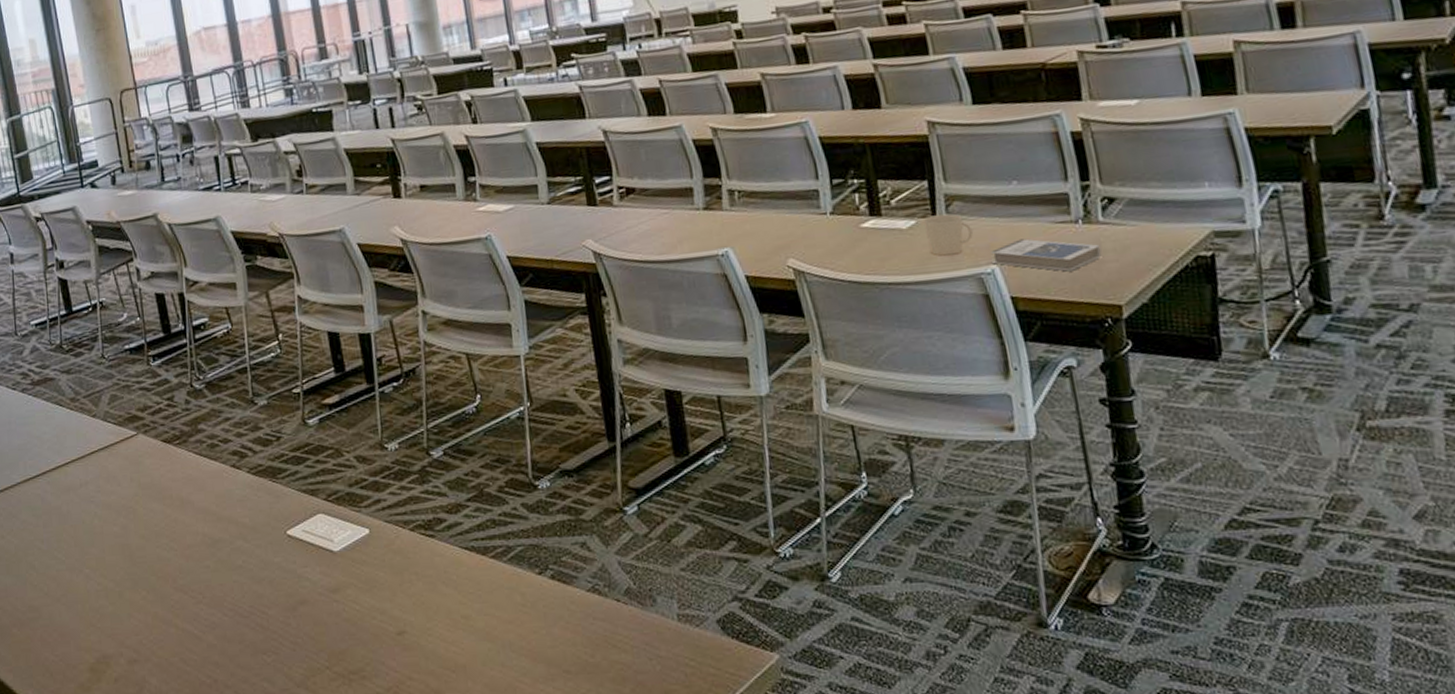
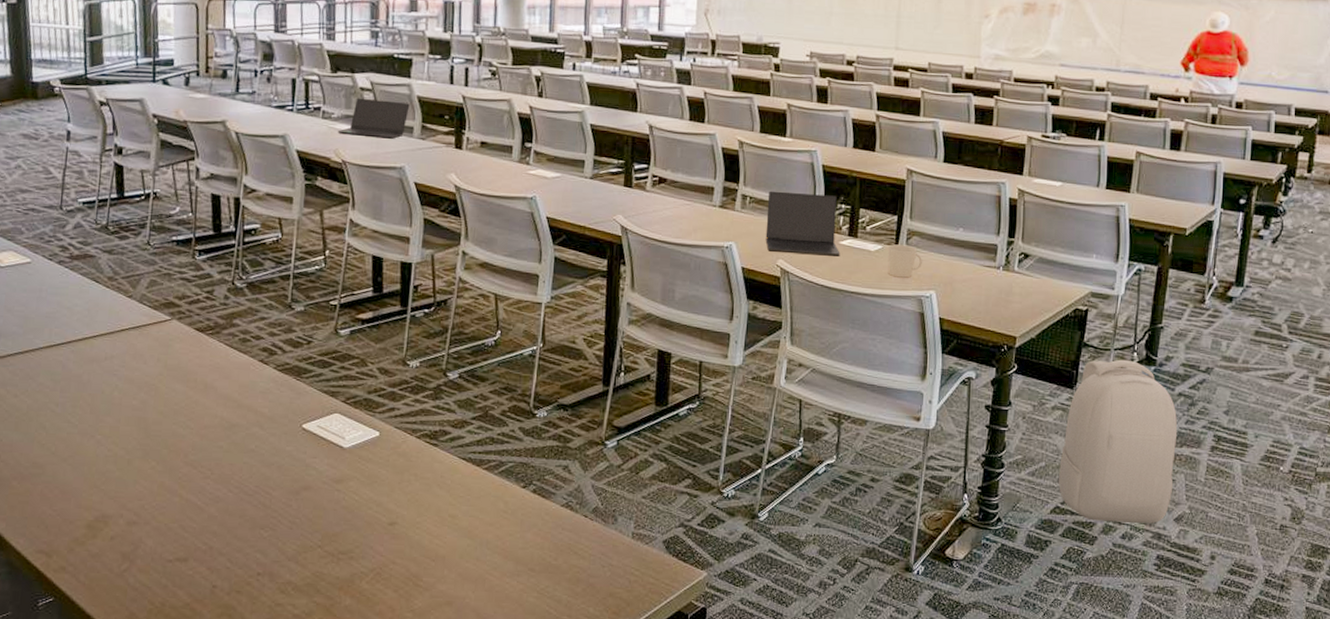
laptop: none [268,158,338,205] -> present [337,98,410,139]
laptop: none [760,170,865,253] -> present [765,191,840,258]
hardback book: present [991,238,1102,272] -> none [931,274,1011,305]
backpack: none [1218,311,1402,533] -> present [1058,359,1178,524]

